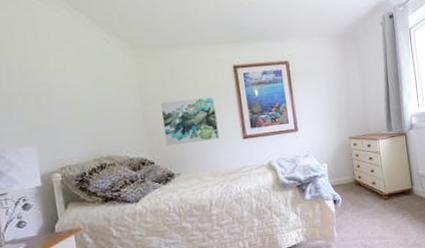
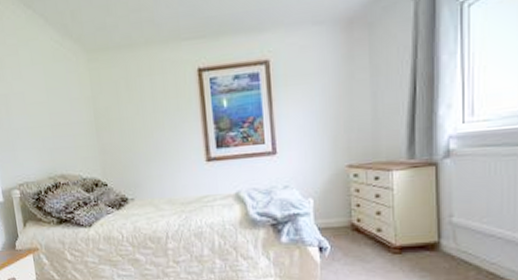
wall art: present [160,97,219,145] -> none [114,109,178,166]

